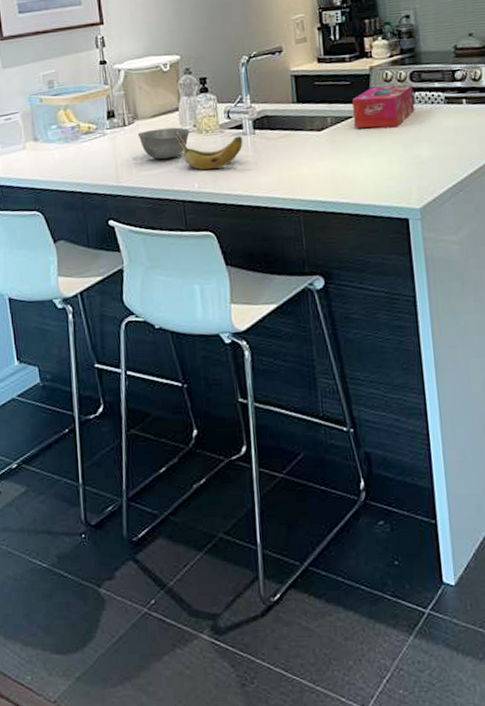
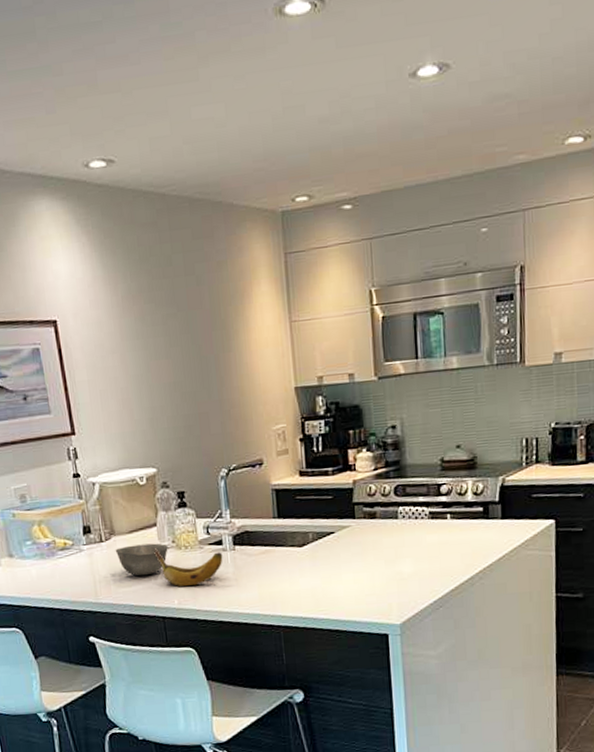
tissue box: present [352,84,415,128] -> none [334,499,398,544]

